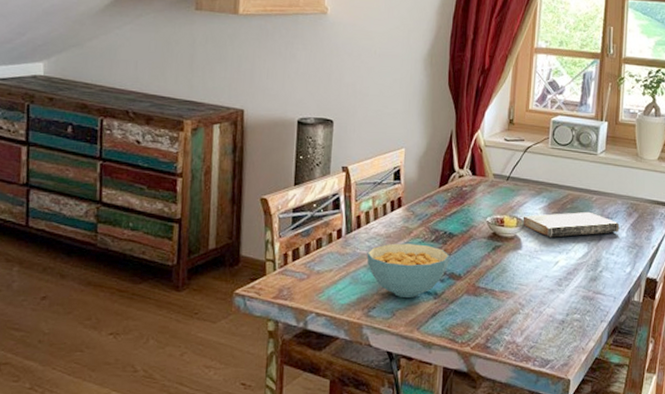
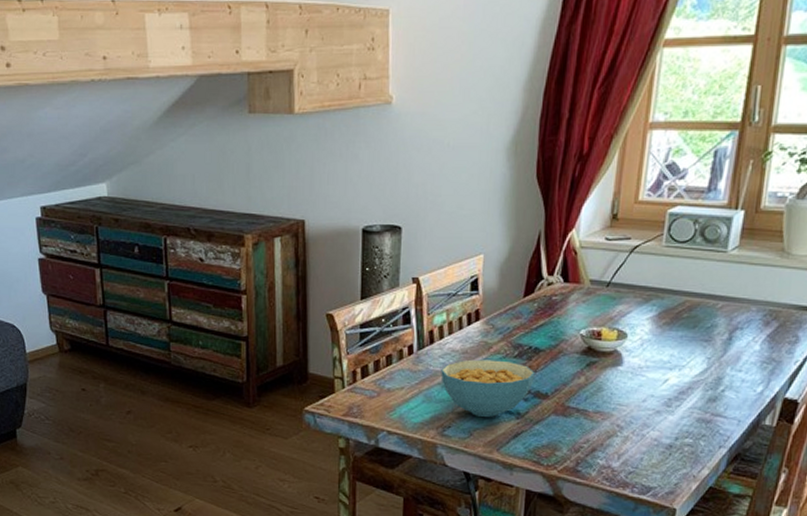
book: present [522,211,620,238] -> none [624,321,752,352]

